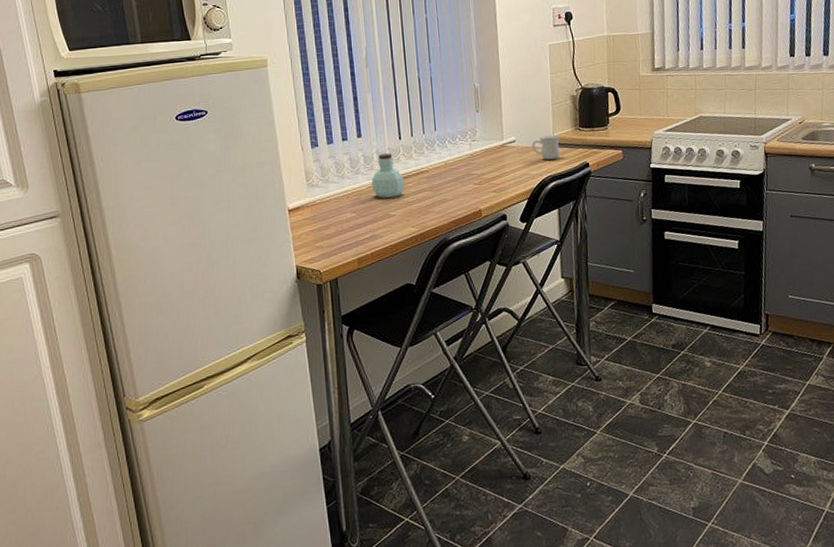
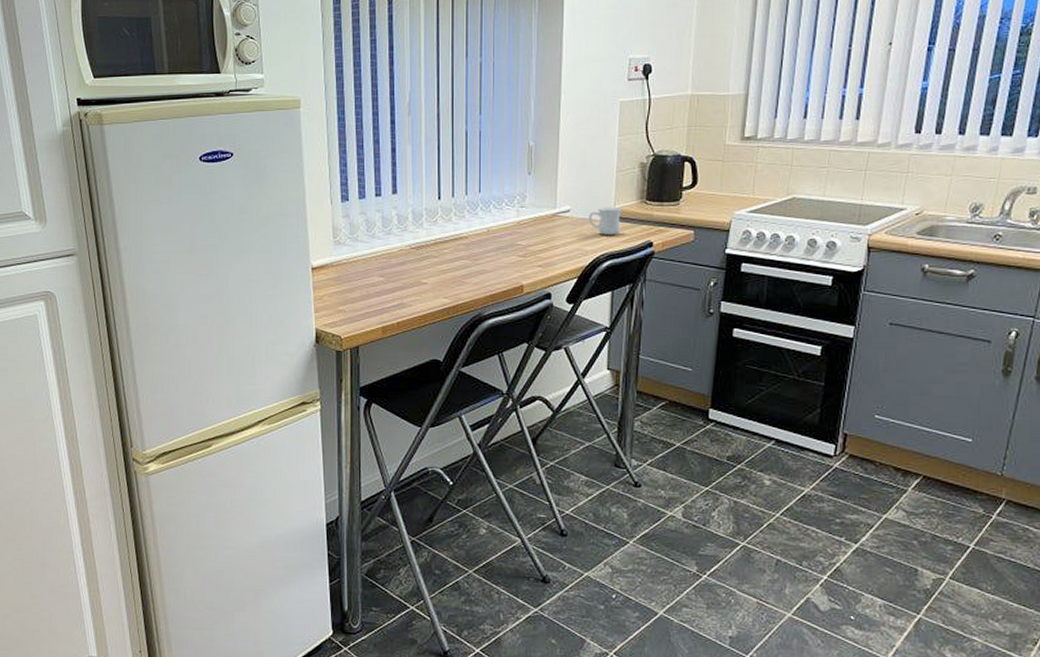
jar: present [371,153,405,198] -> none [403,214,441,263]

